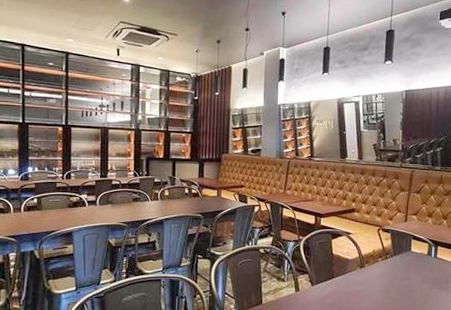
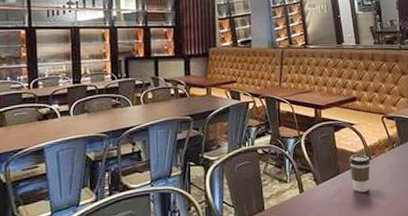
coffee cup: none [344,261,364,297] -> present [349,154,370,193]

